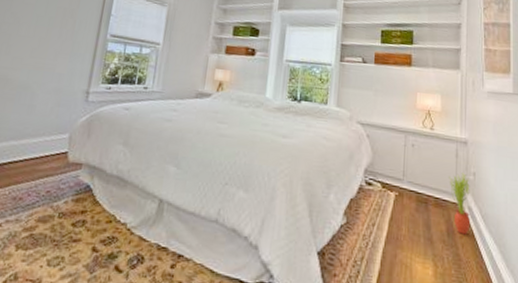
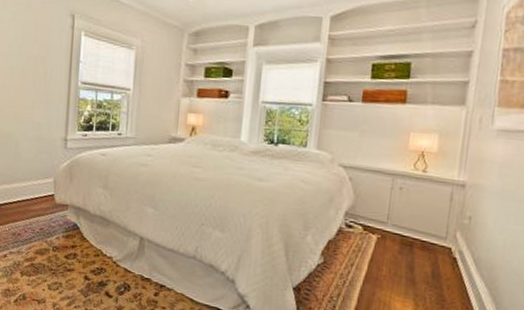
potted plant: present [449,173,471,235] -> none [439,216,464,277]

